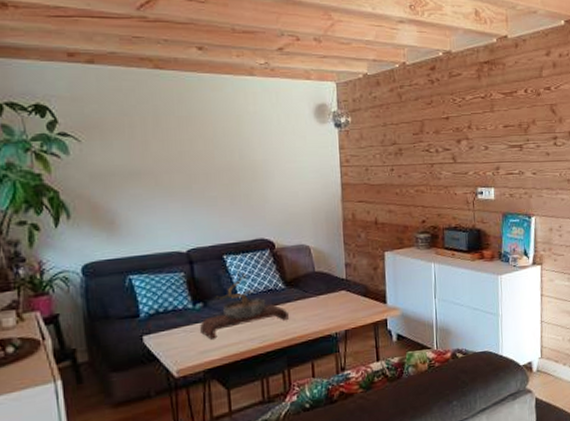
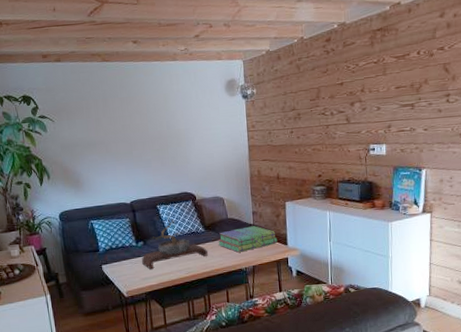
stack of books: none [301,281,375,314] -> present [218,226,278,253]

